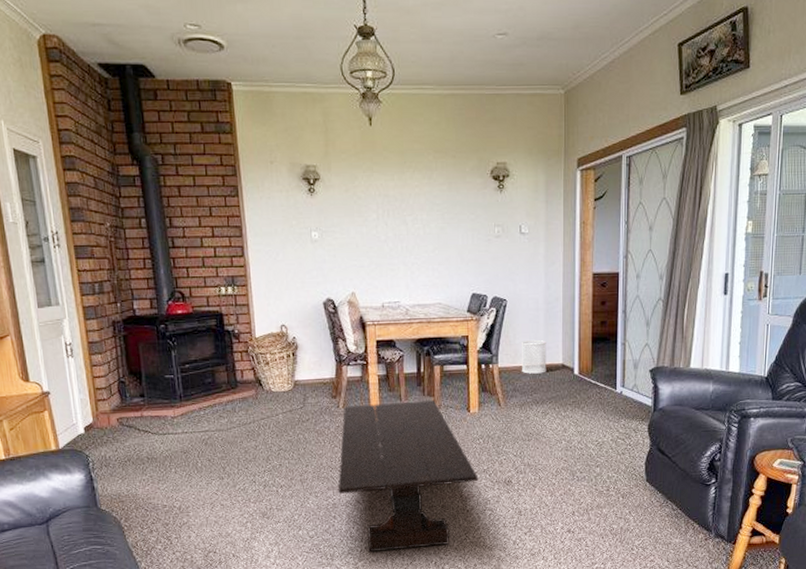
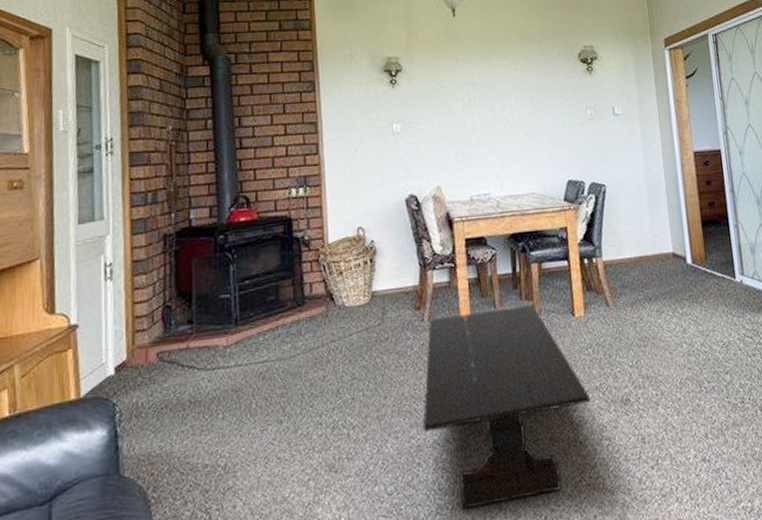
wastebasket: present [521,339,546,374] -> none [625,227,656,267]

